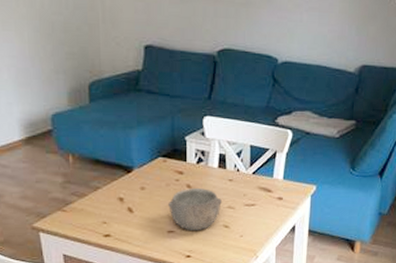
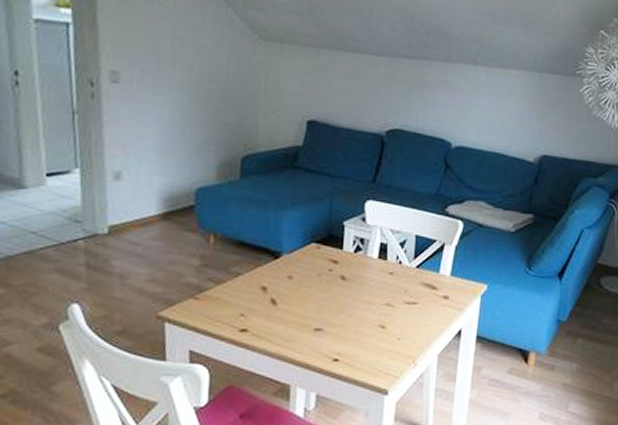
bowl: present [168,188,222,230] -> none [318,280,380,330]

